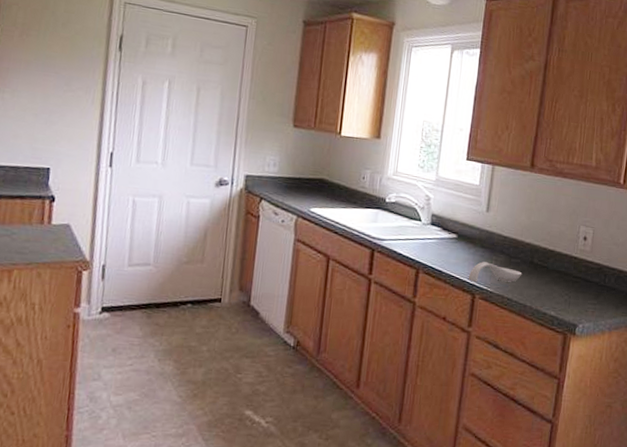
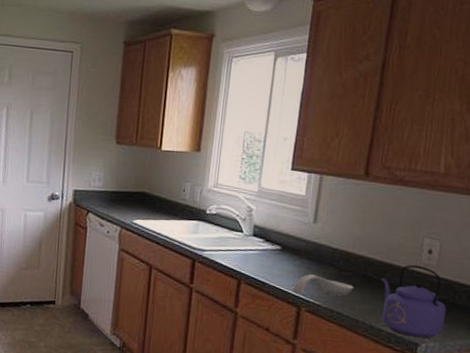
kettle: none [545,250,599,320] -> present [380,264,447,339]

